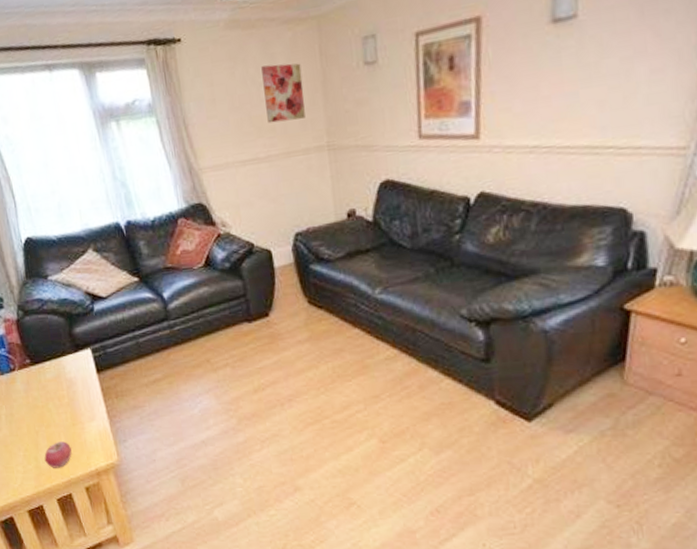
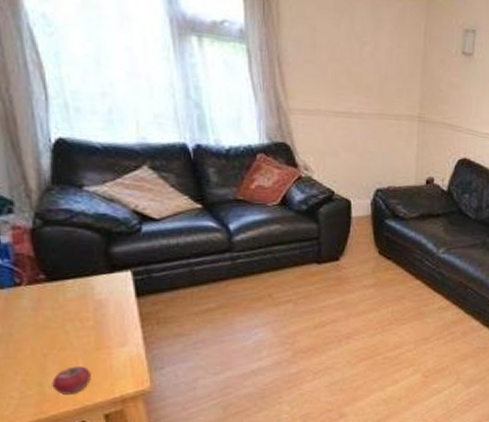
wall art: present [261,63,305,124] -> none [366,27,406,87]

